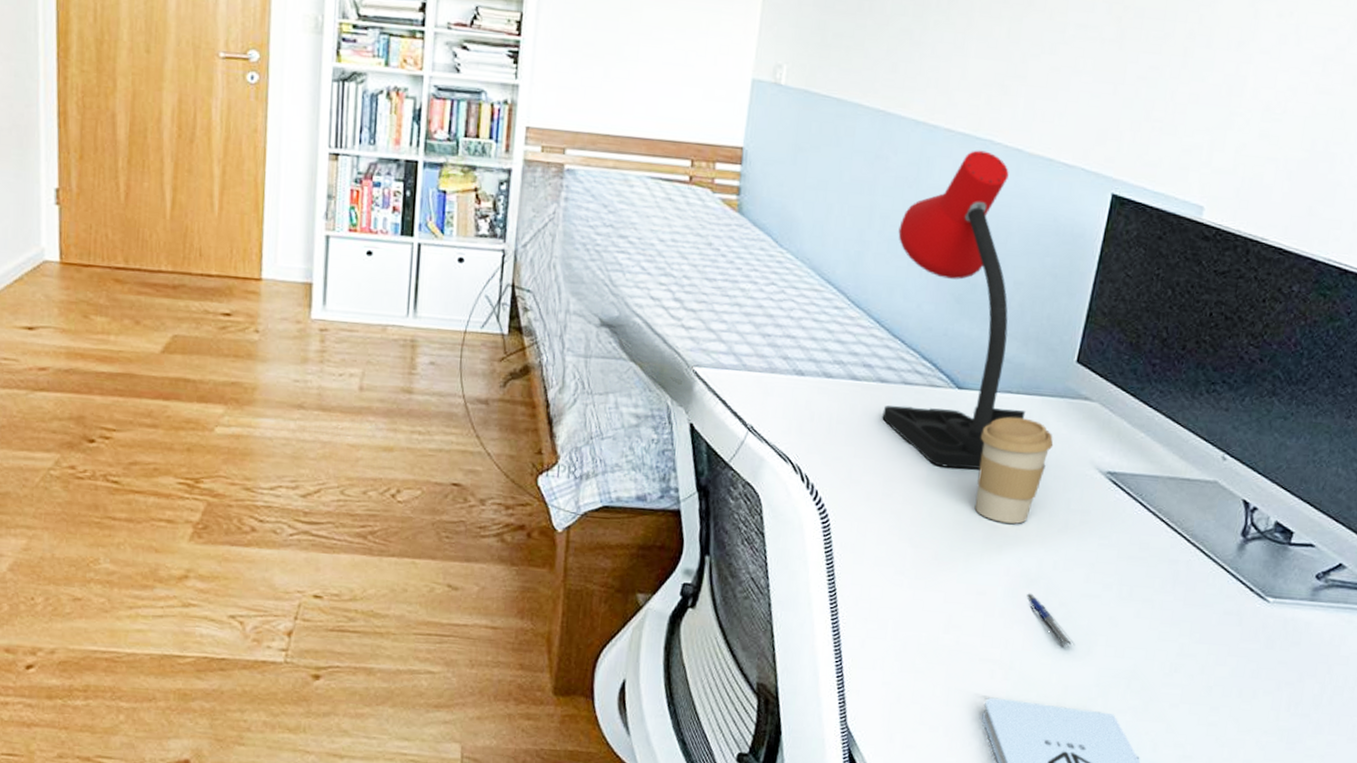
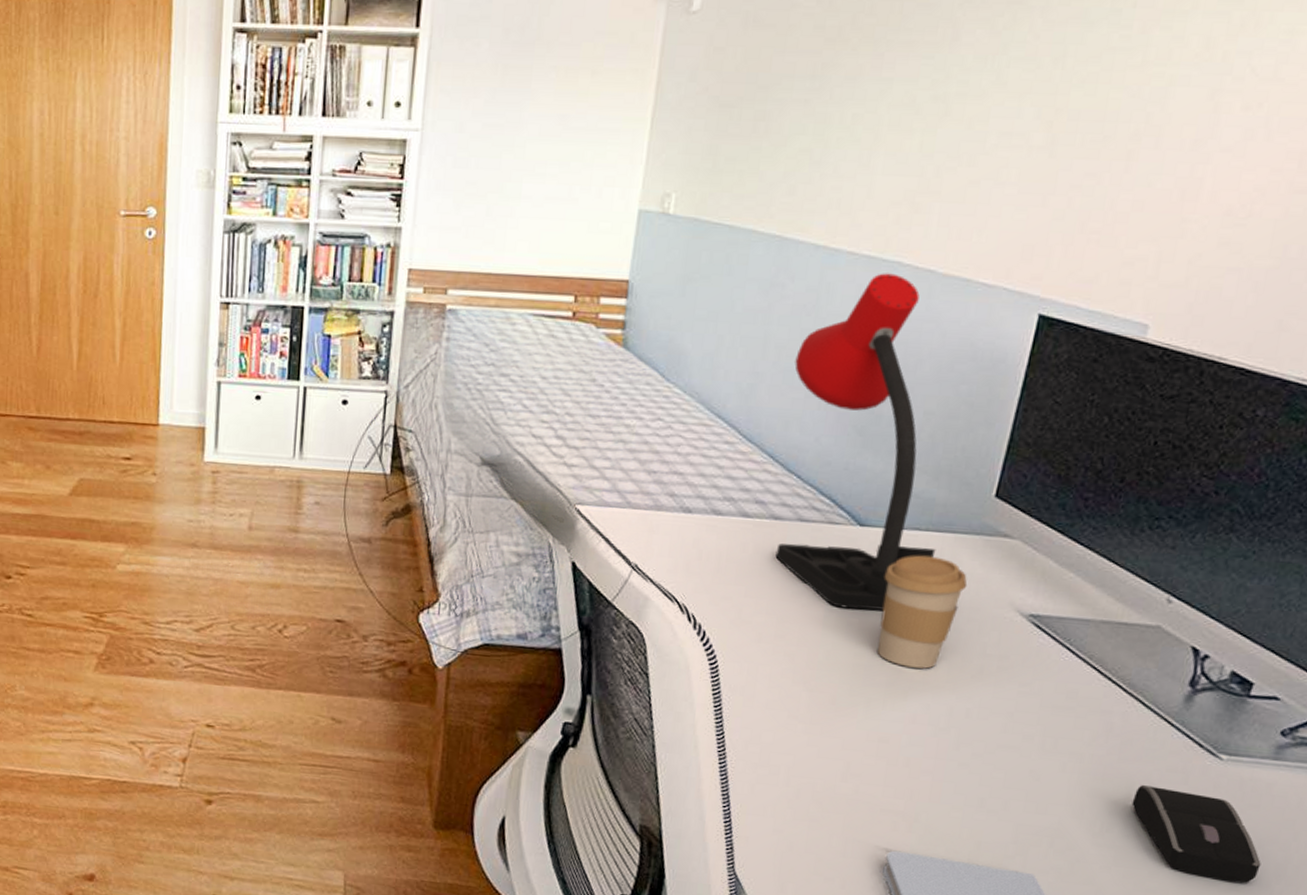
pen: present [1027,593,1076,647] -> none [935,742,990,800]
computer mouse: none [1195,628,1302,714] -> present [1131,785,1261,883]

